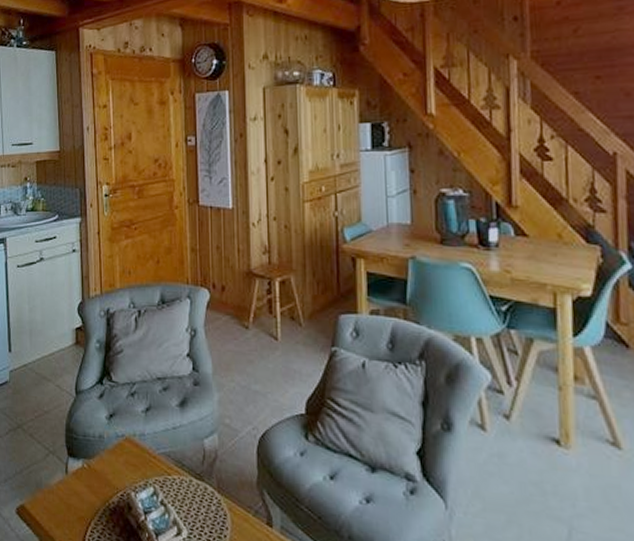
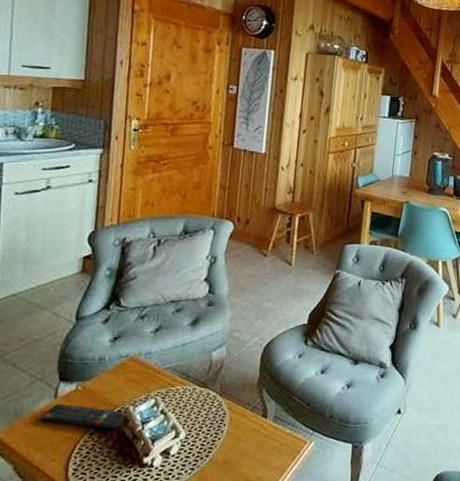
remote control: none [56,479,129,516] -> present [40,403,126,430]

